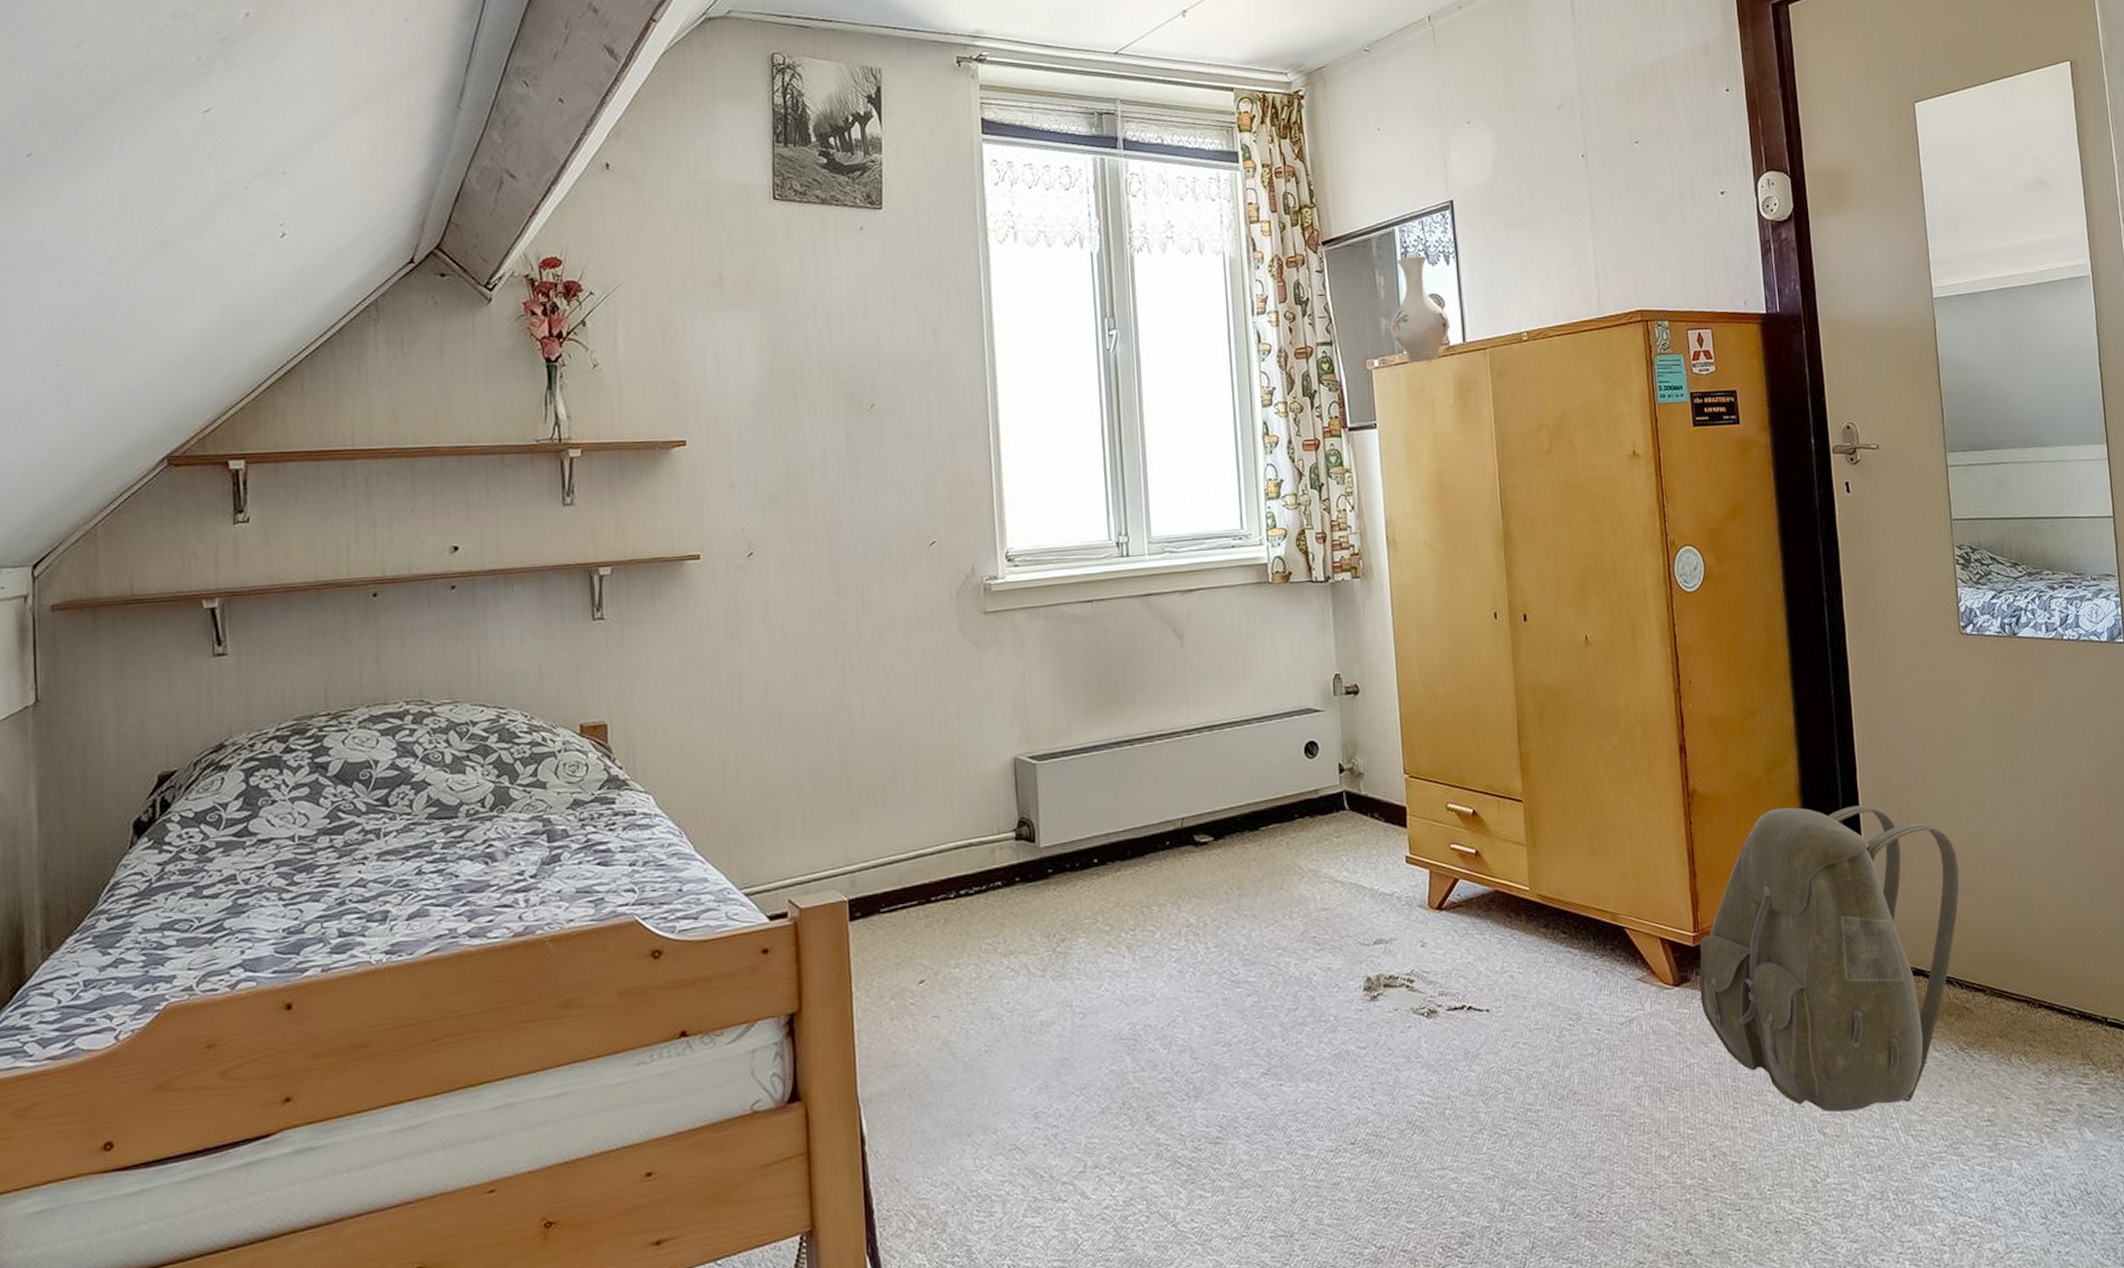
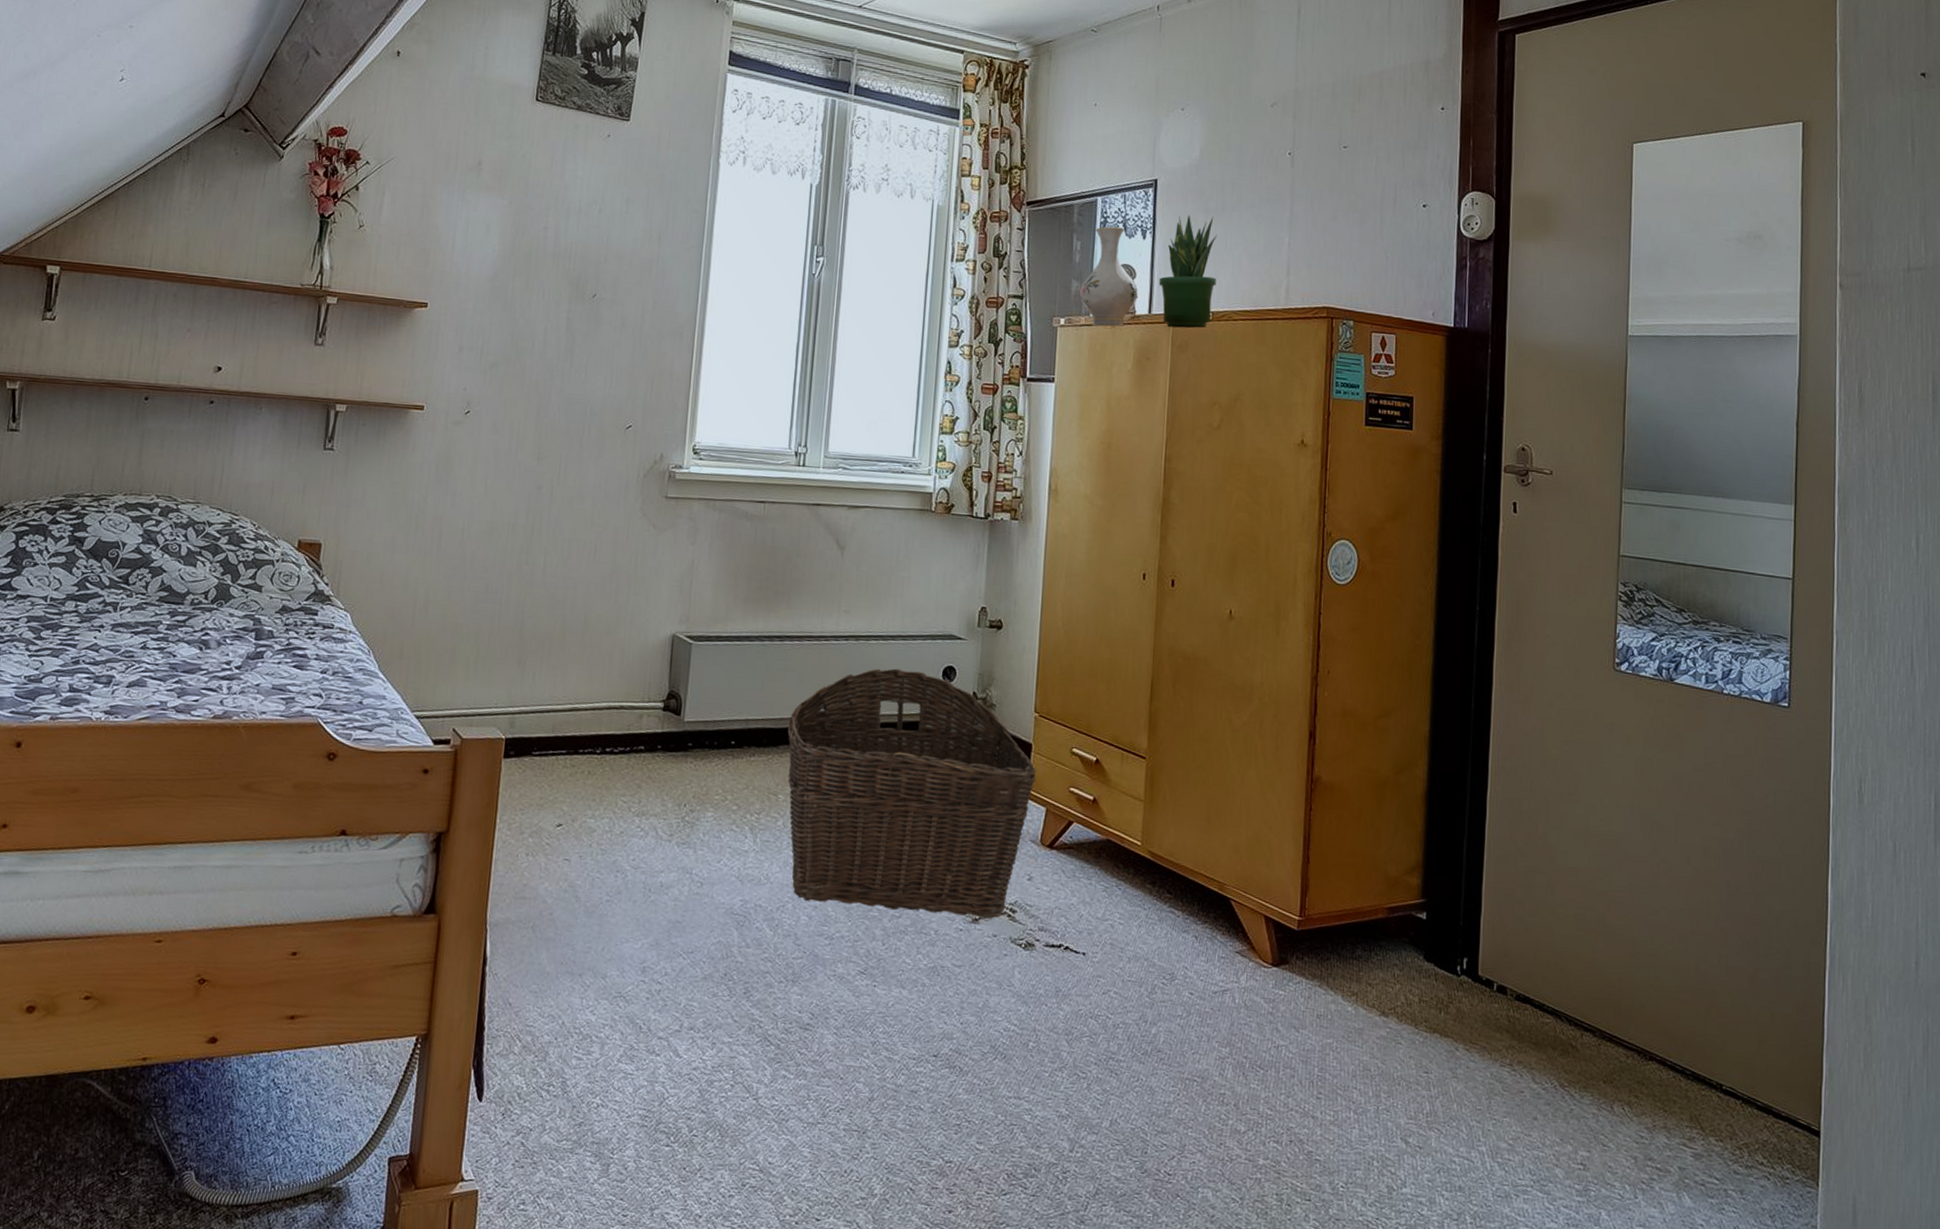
wicker basket: none [1151,752,1415,1011] -> present [787,668,1036,919]
planter: none [1468,231,1527,353] -> present [1158,215,1218,329]
backpack: present [1699,805,1960,1113] -> none [1297,810,1582,1129]

